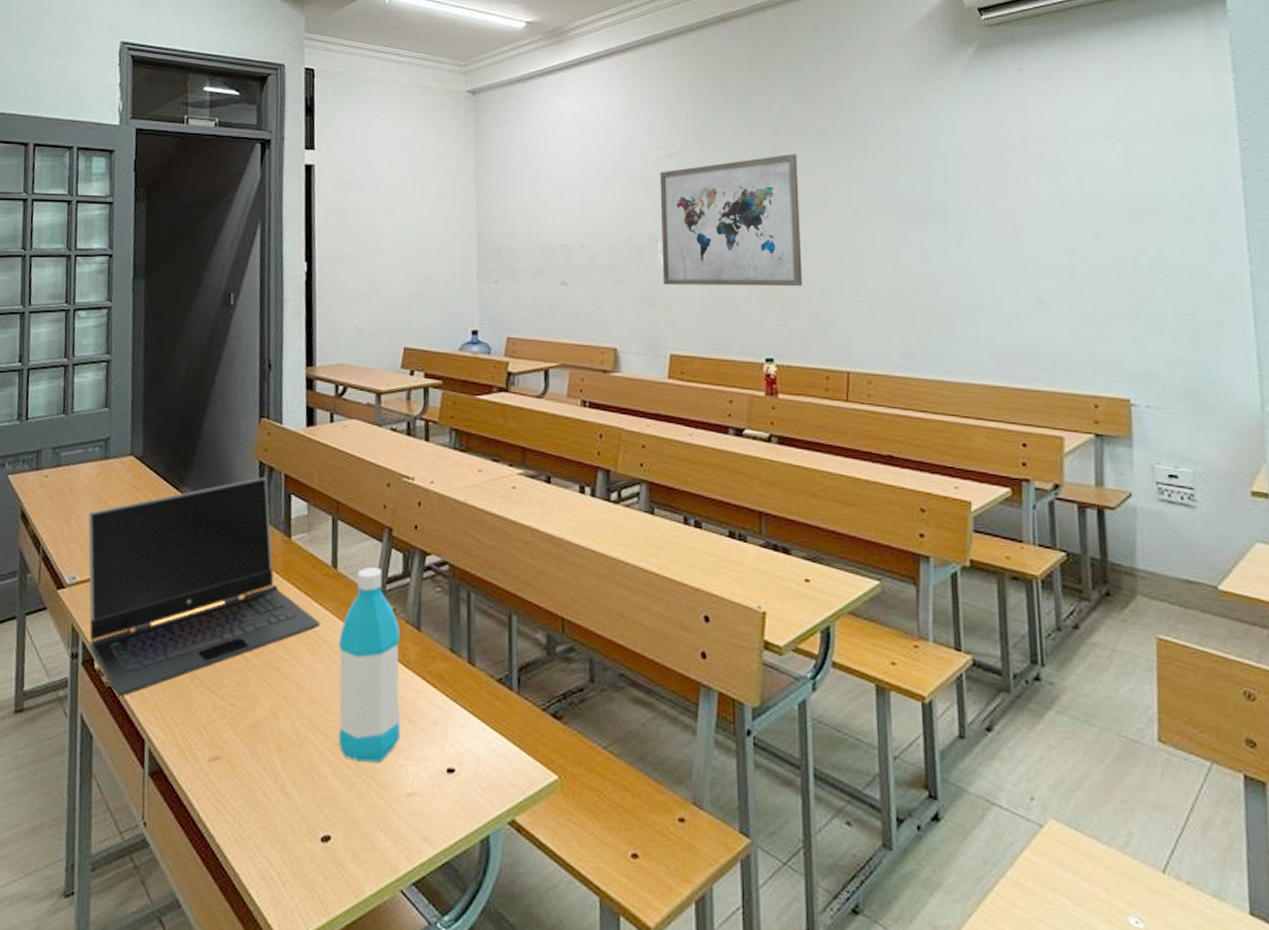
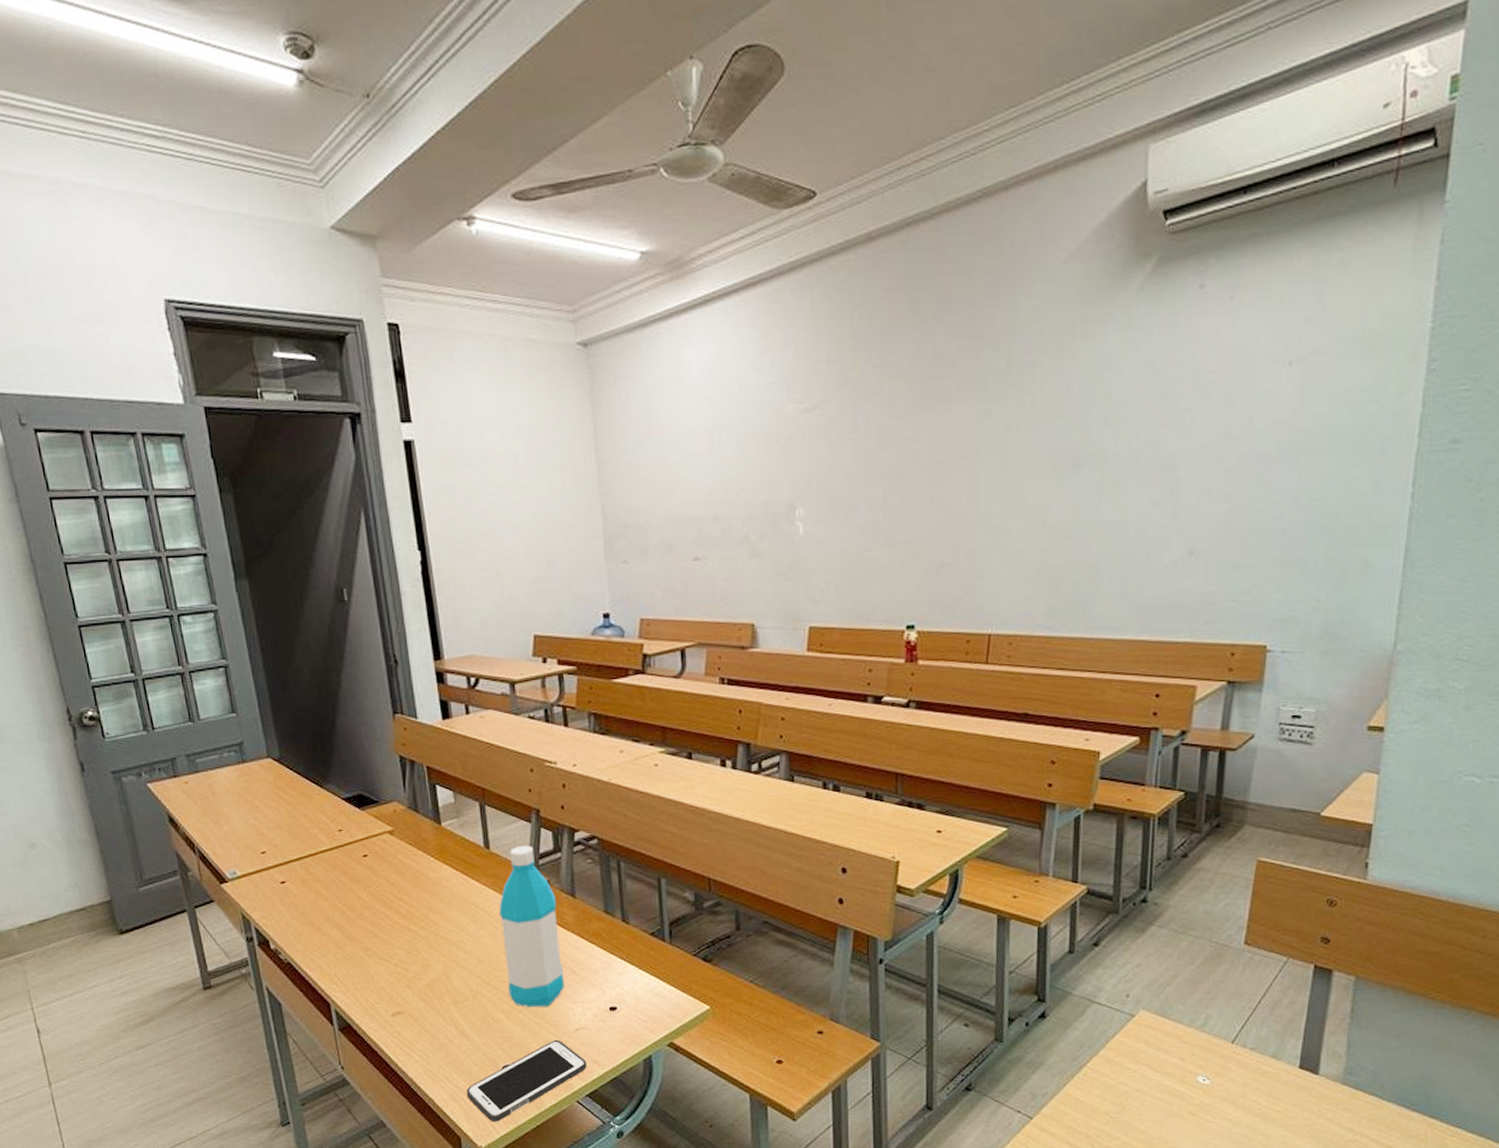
laptop computer: present [88,476,321,696] -> none [236,770,480,970]
cell phone: none [277,806,416,912] -> present [466,1039,587,1122]
wall art: present [660,153,803,287] -> none [798,400,948,554]

